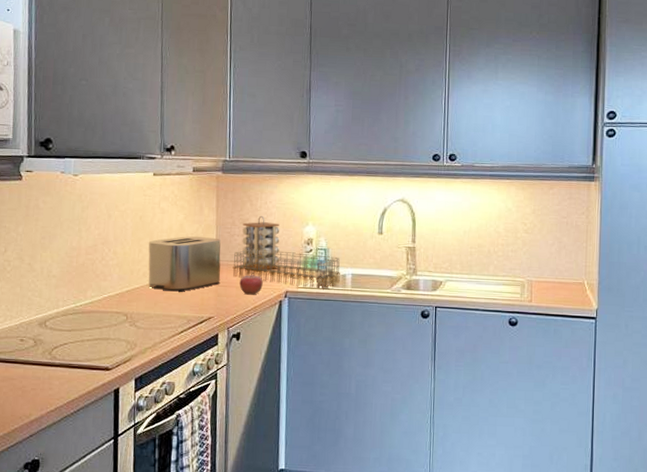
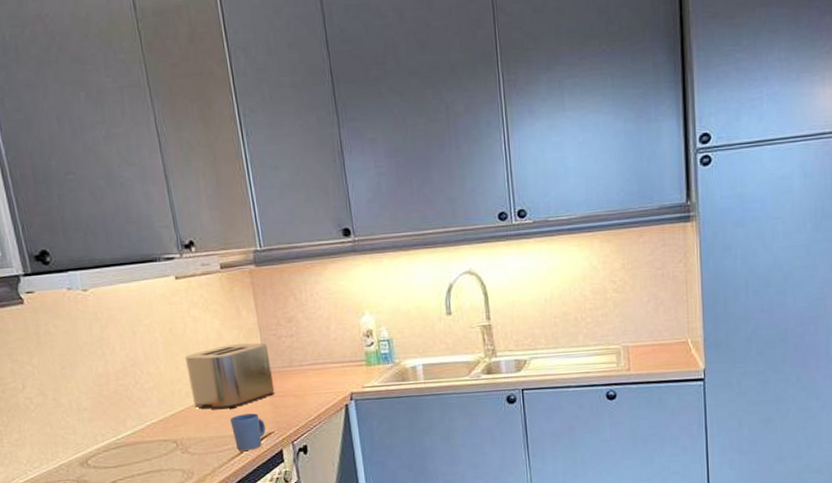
mug: none [177,298,207,332] -> present [229,413,266,452]
dish rack: present [232,248,340,289] -> none [285,347,410,386]
fruit: present [239,273,263,295] -> none [296,377,324,403]
spice rack: present [242,215,280,270] -> none [289,310,337,373]

